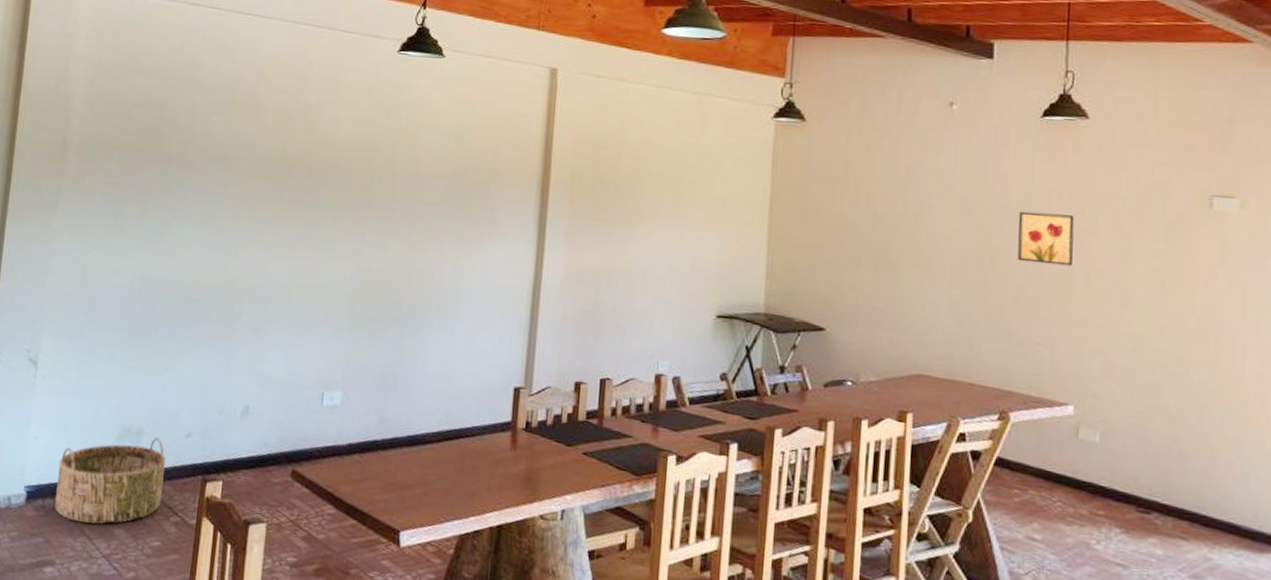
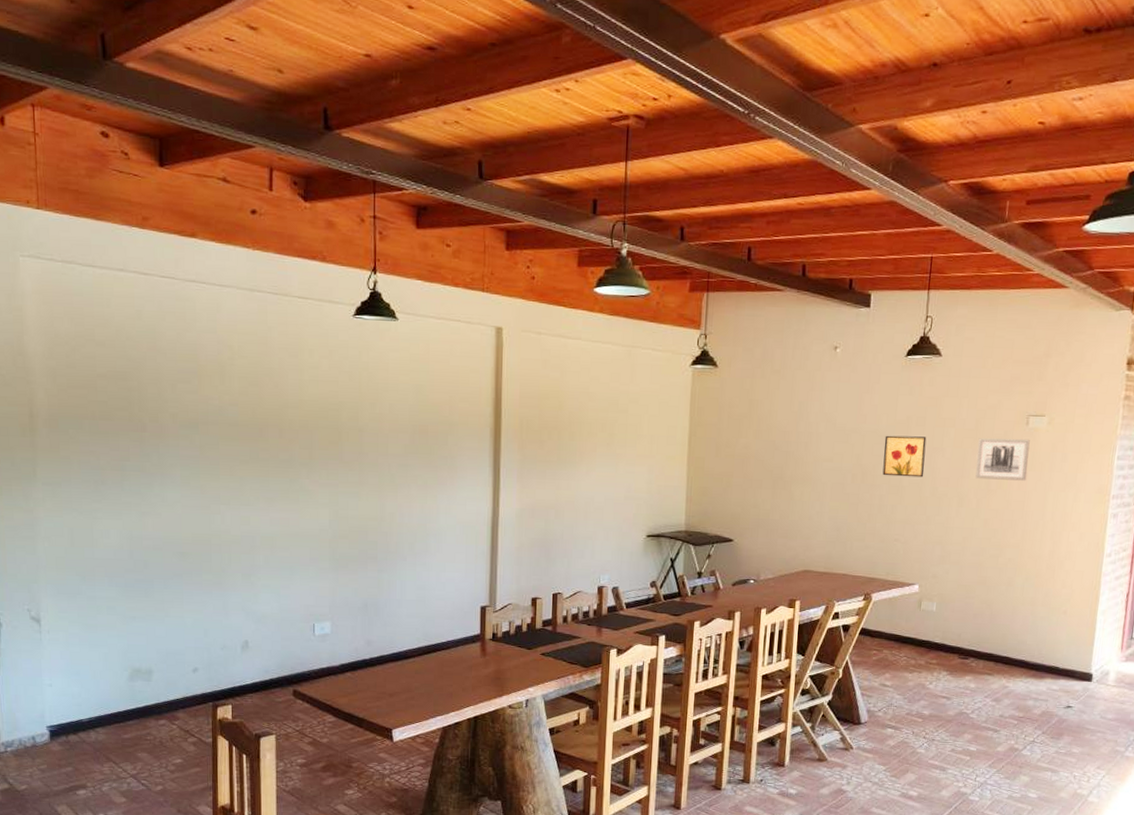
basket: present [55,437,166,524] -> none [77,674,178,751]
wall art: none [1144,221,1217,279] -> present [975,438,1030,481]

